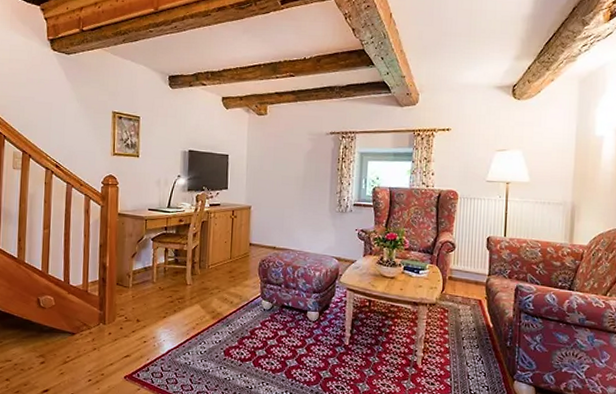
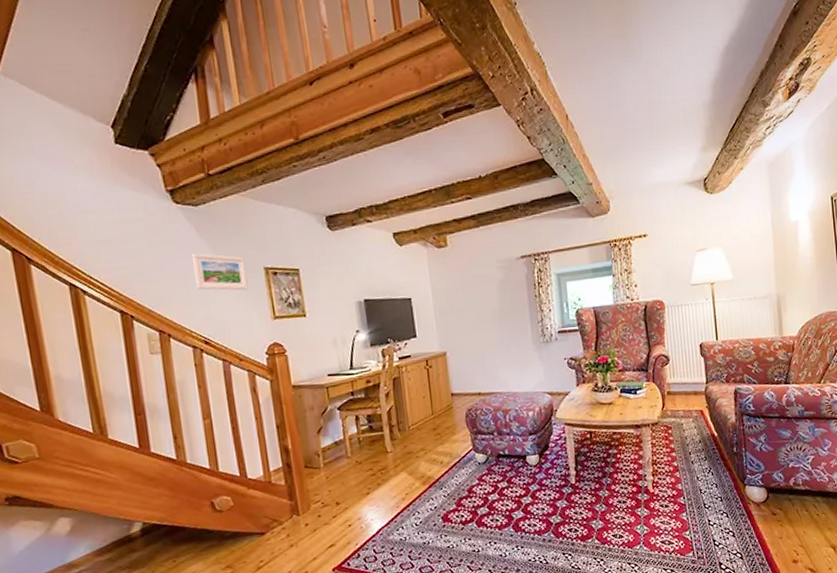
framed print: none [56,92,99,128] -> present [191,253,249,291]

